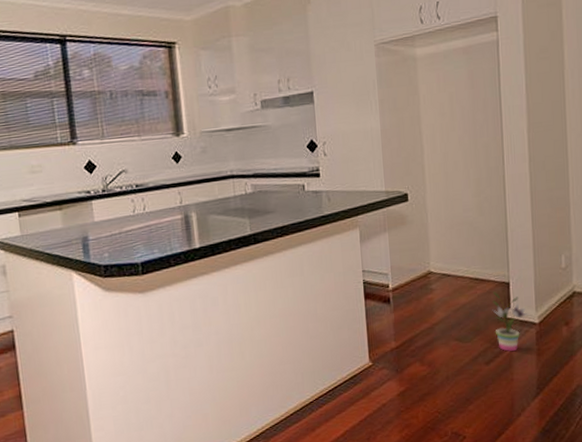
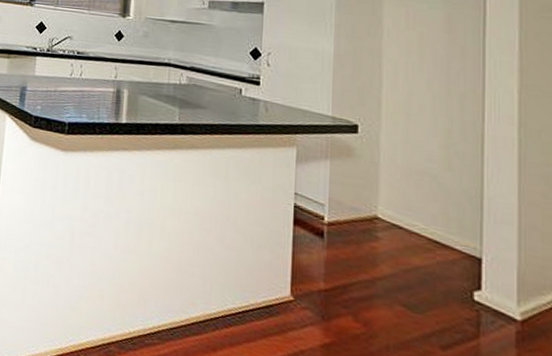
potted plant: present [492,291,530,351] -> none [455,263,508,345]

